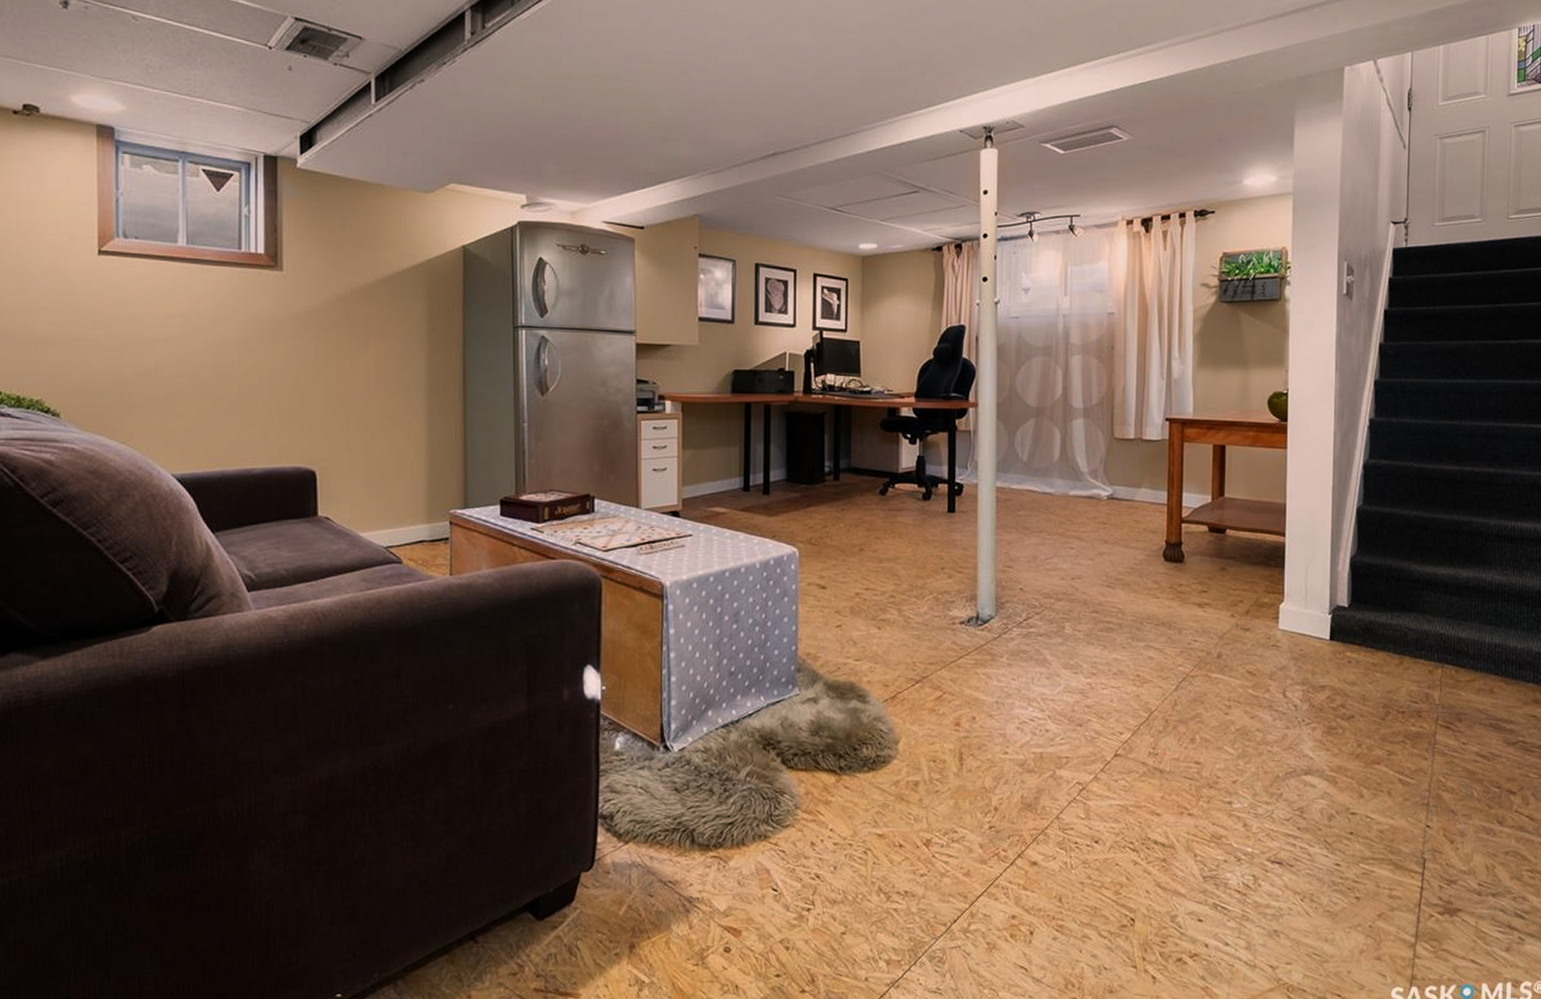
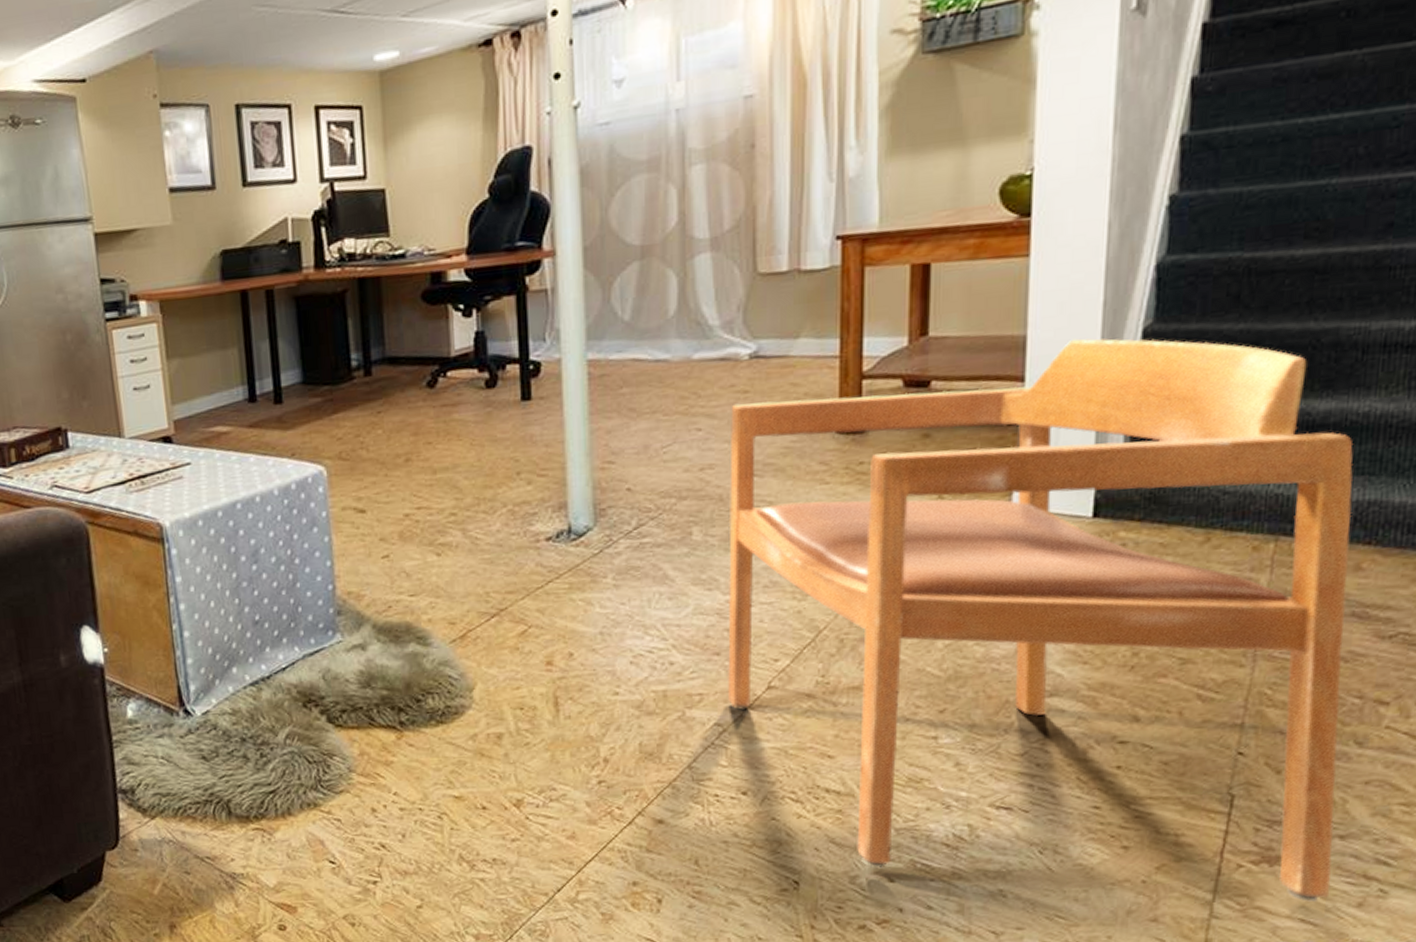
armchair: none [1086,510,1489,946] -> present [727,338,1354,902]

